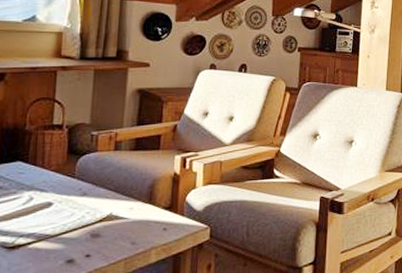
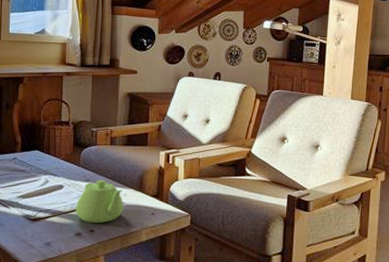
teapot: none [67,192,130,246] -> present [75,179,124,223]

